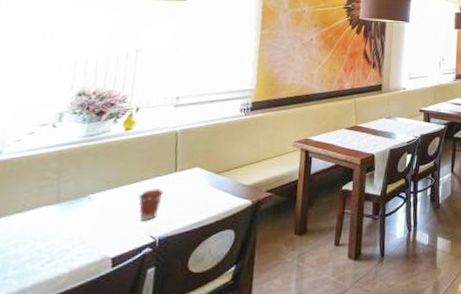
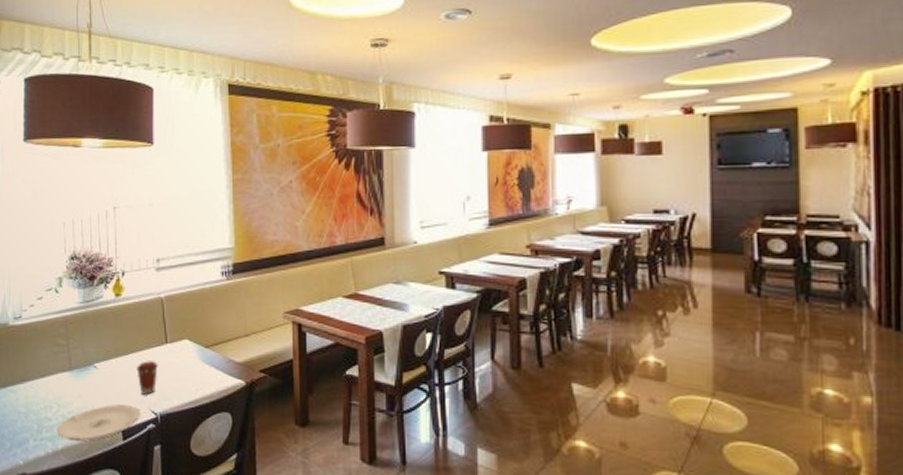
plate: none [28,231,138,276] -> present [58,404,141,442]

